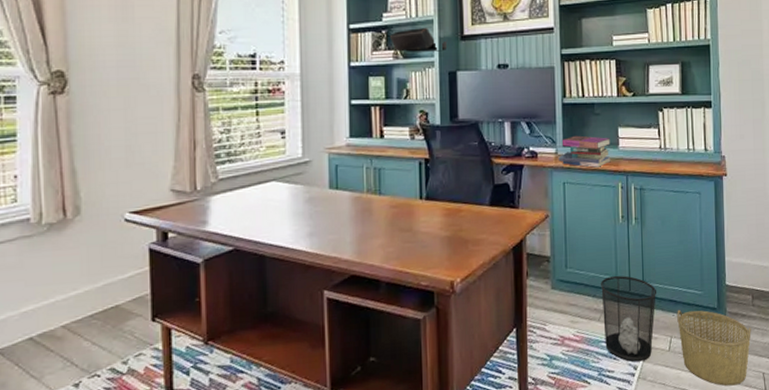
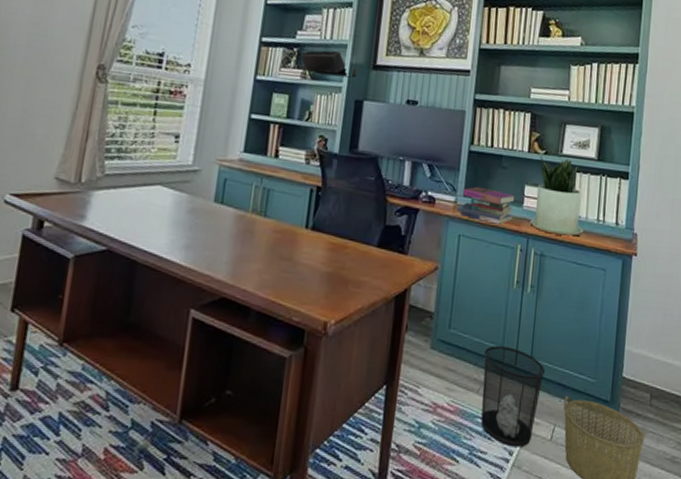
planter: none [627,97,676,169] -> present [530,155,583,237]

